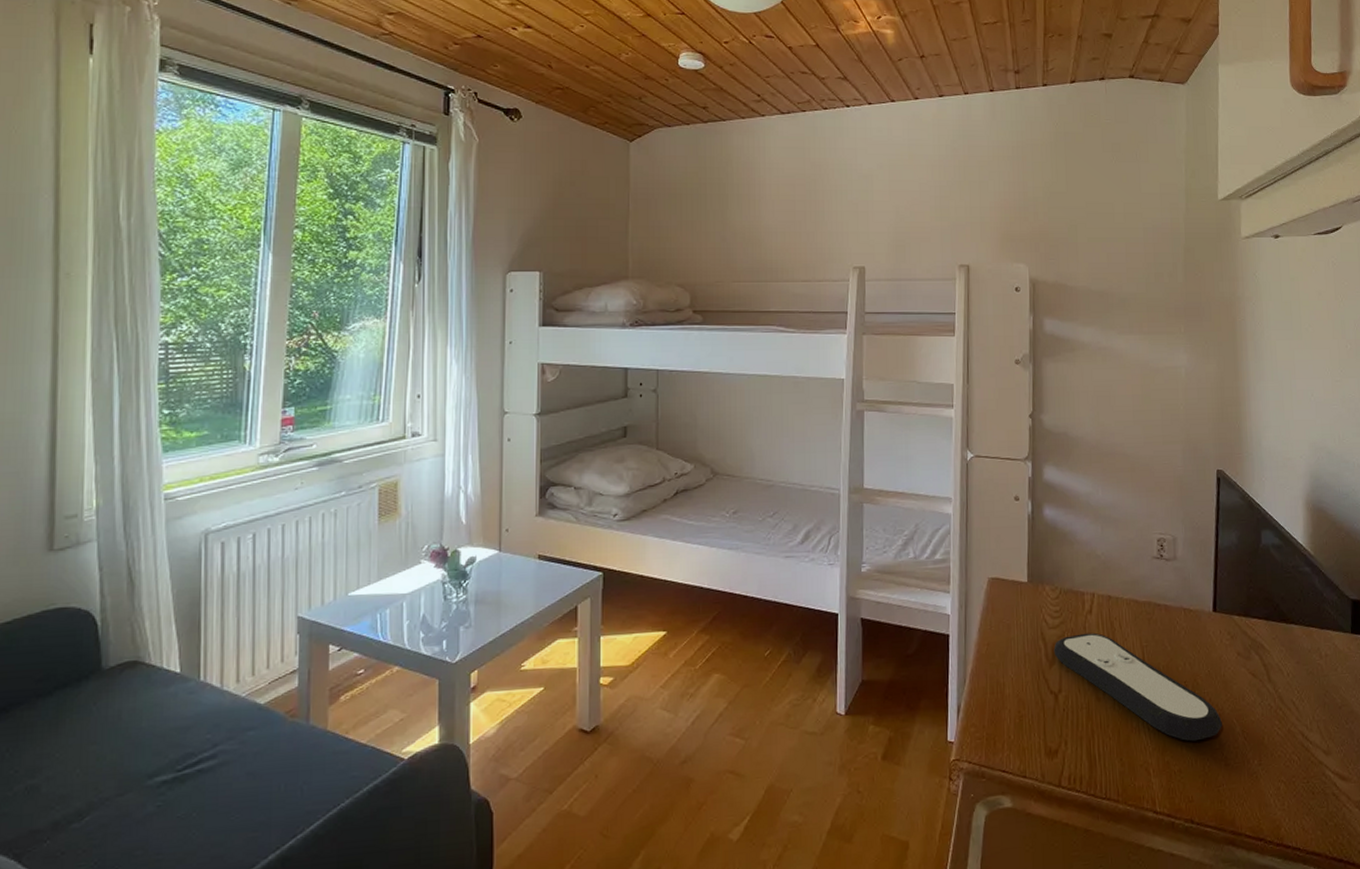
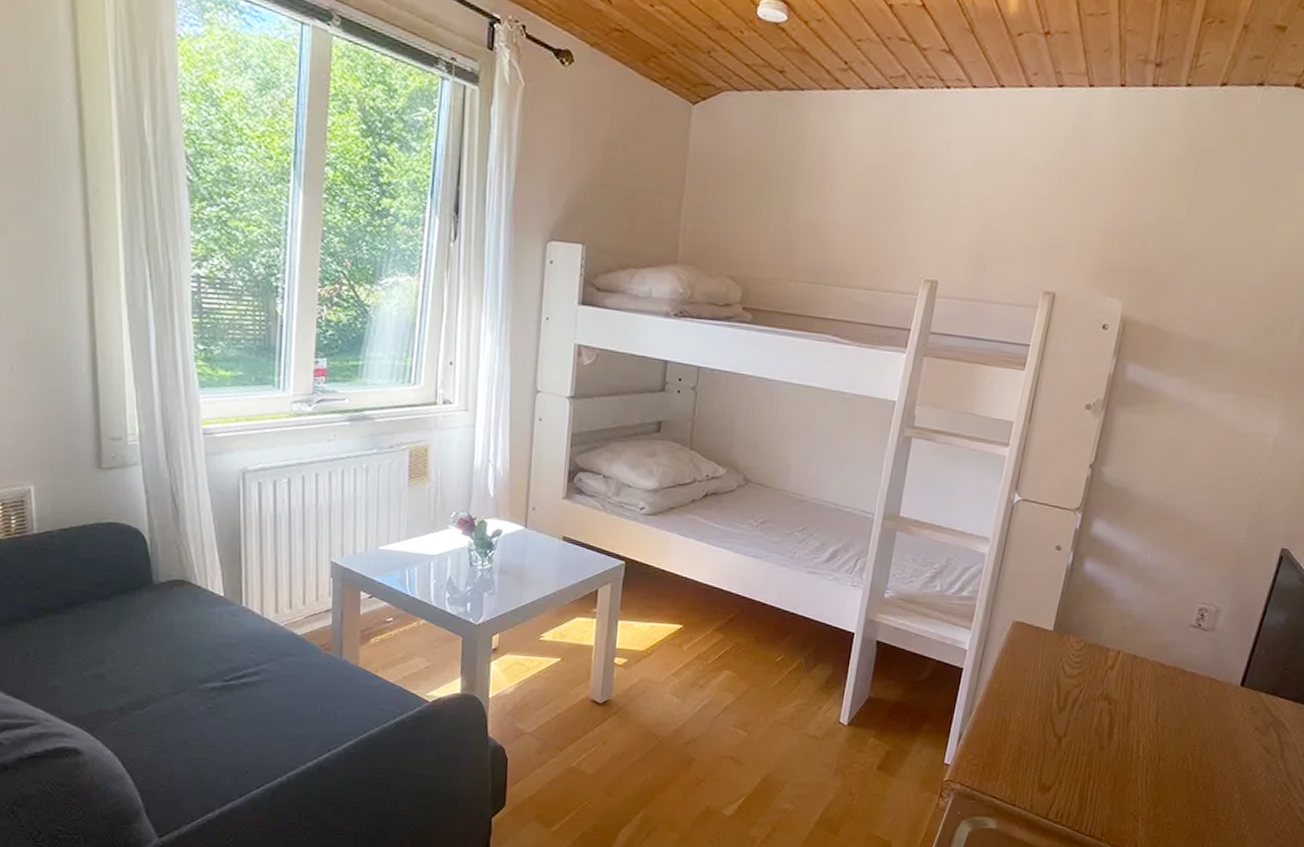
remote control: present [1054,632,1222,742] -> none [1066,686,1223,800]

